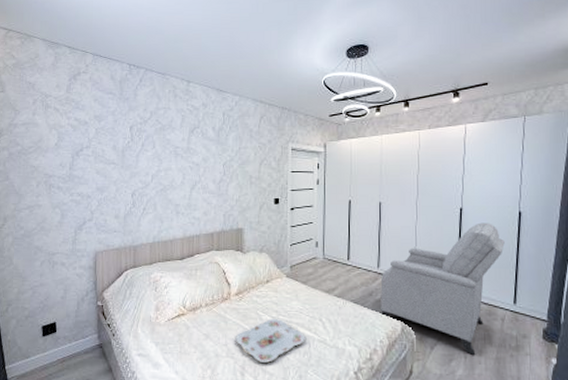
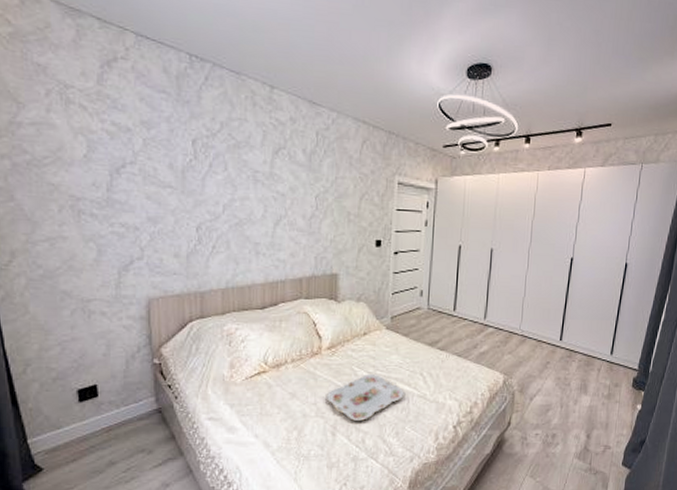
chair: present [380,222,505,355] -> none [484,273,609,404]

